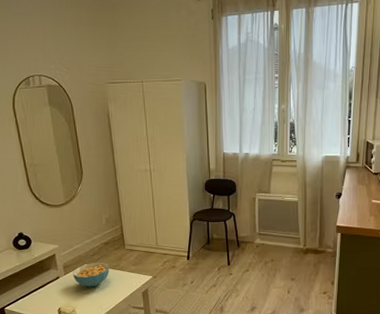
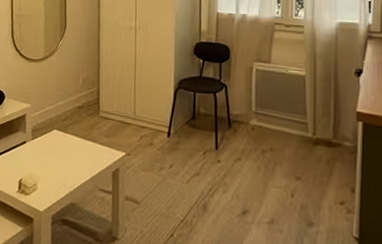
cereal bowl: present [72,262,109,287] -> none [40,128,80,158]

